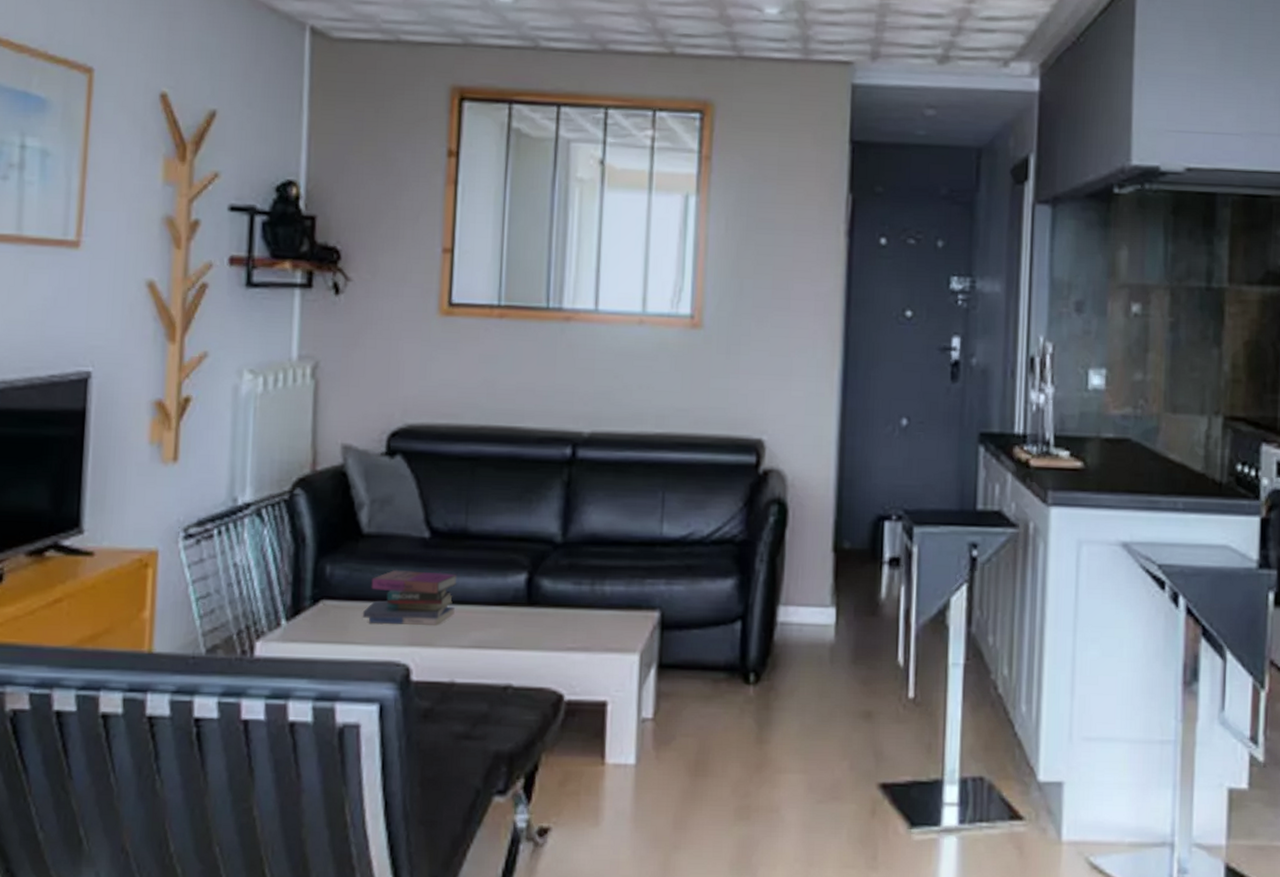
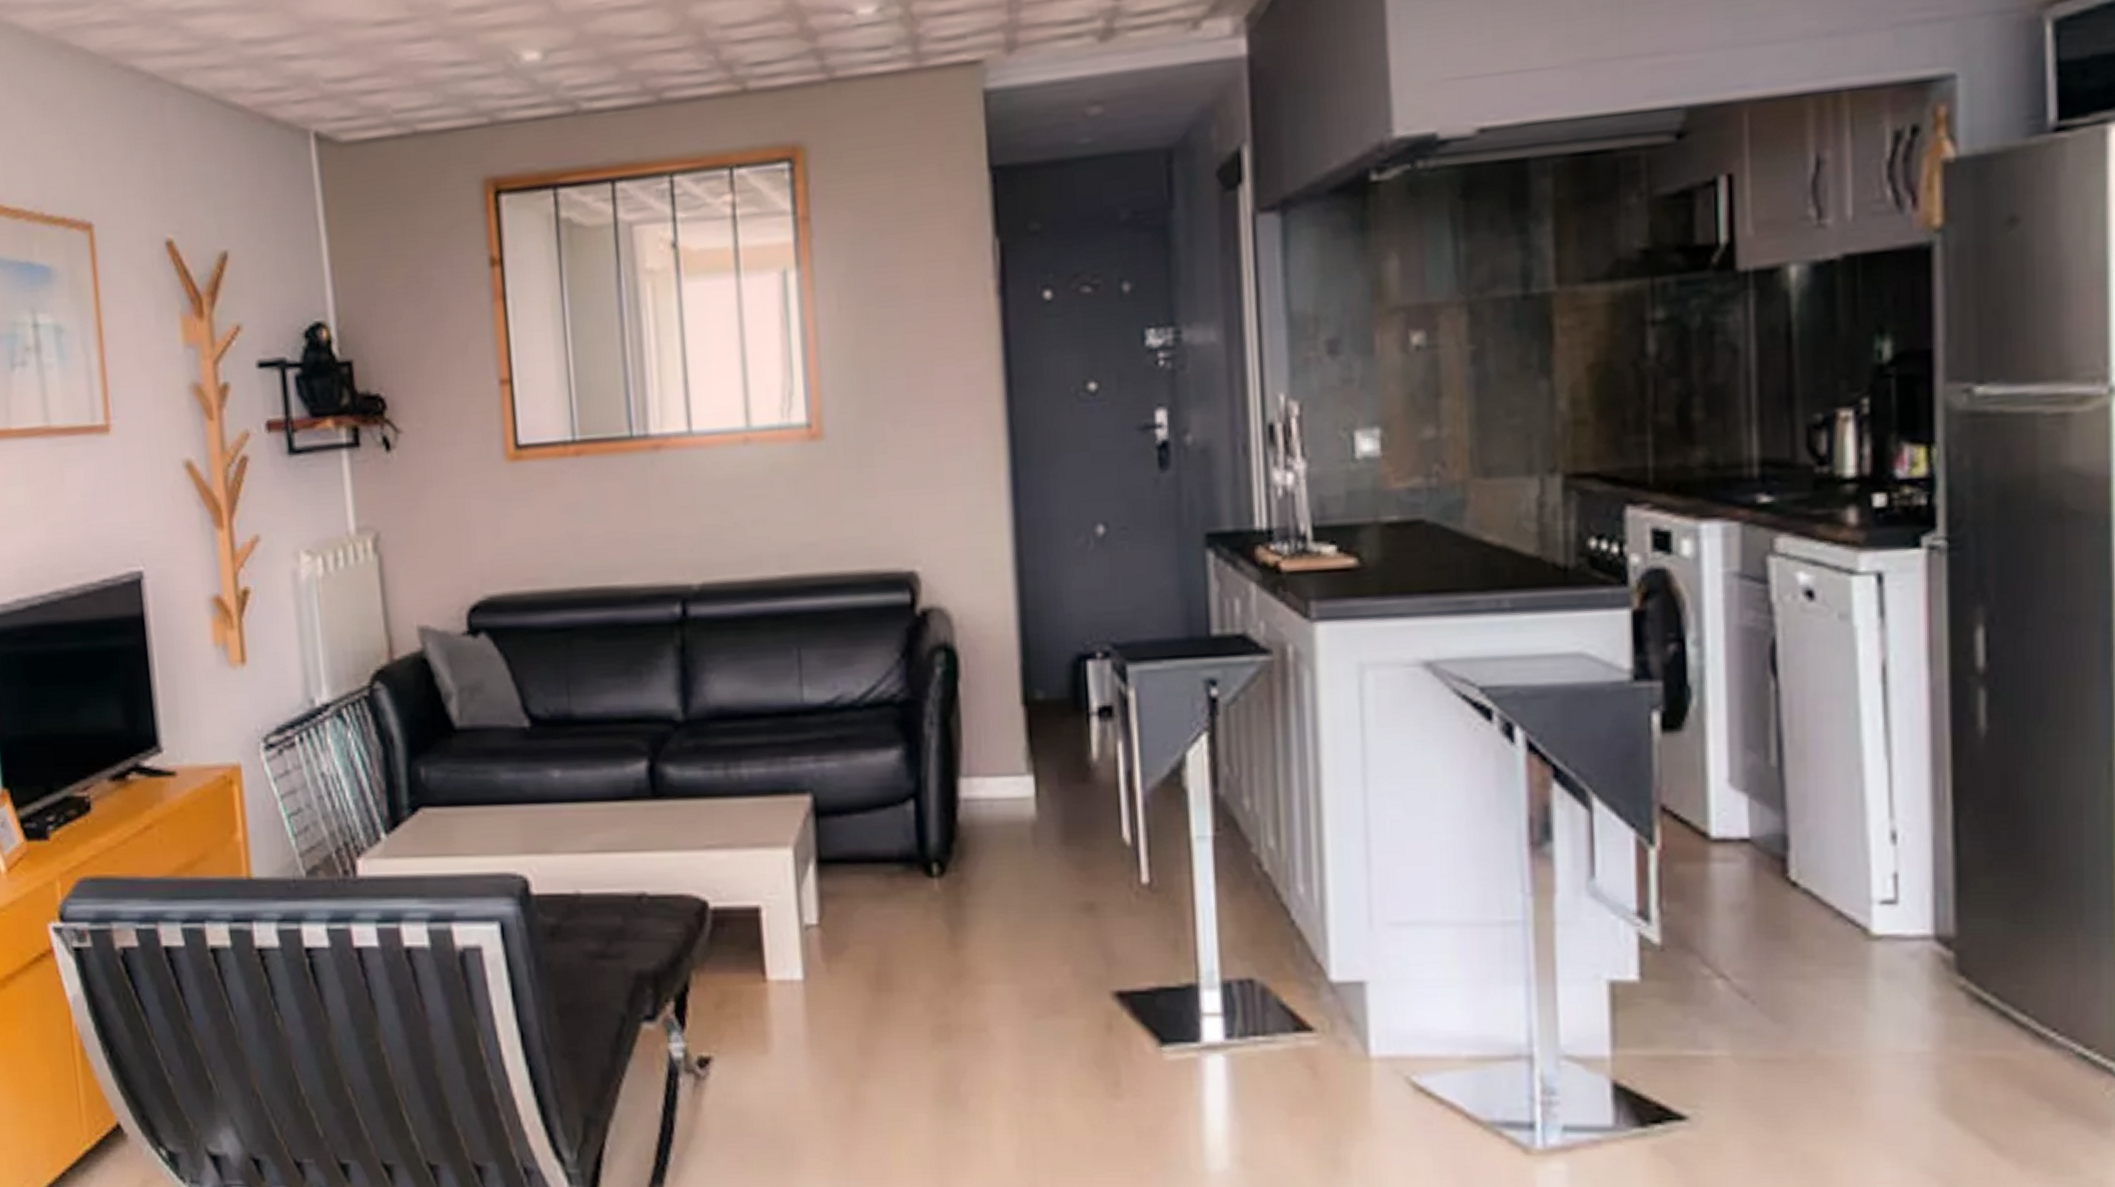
books: present [362,570,458,625] -> none [467,766,571,832]

